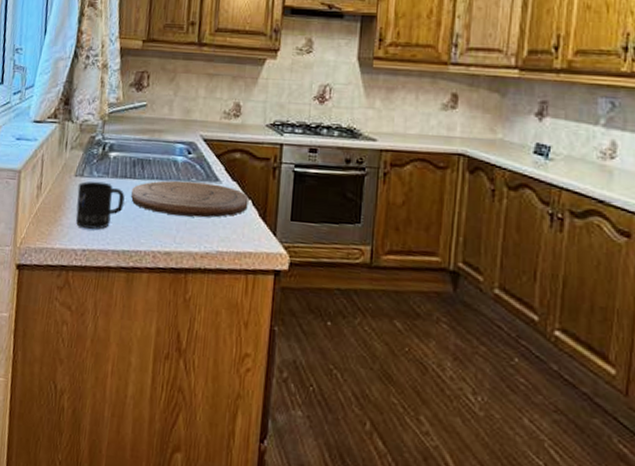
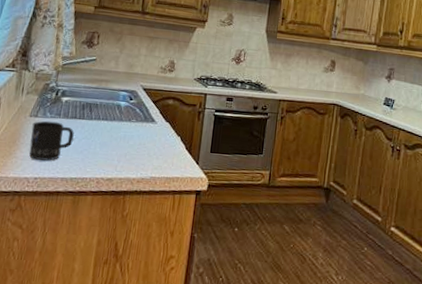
cutting board: present [131,180,249,218] -> none [79,121,178,151]

